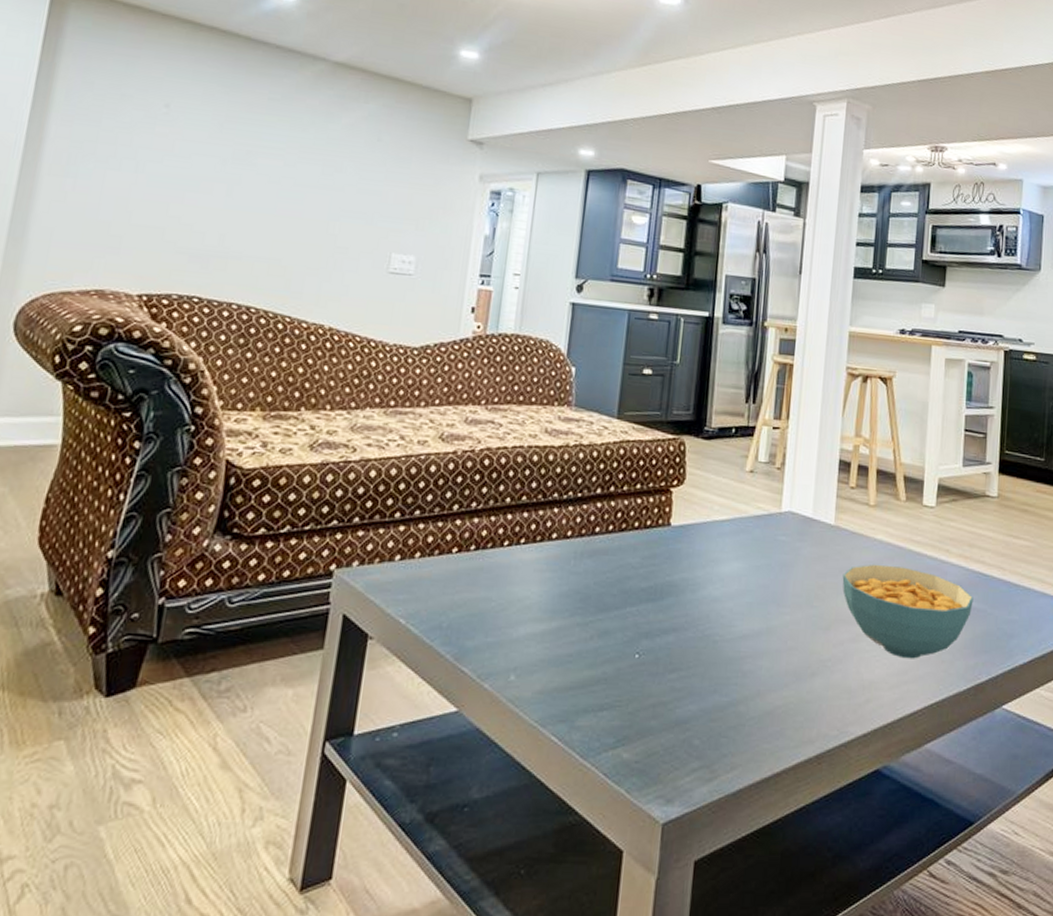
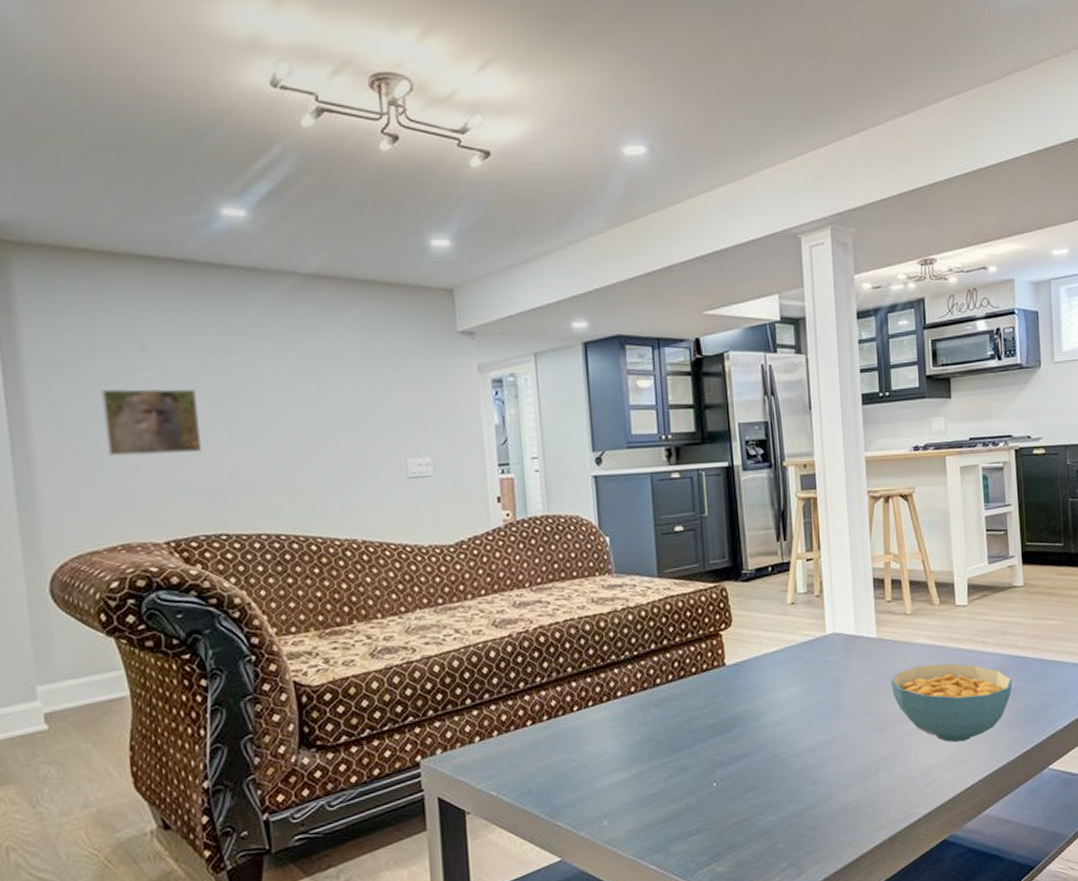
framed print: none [107,137,206,212] -> present [99,388,203,456]

